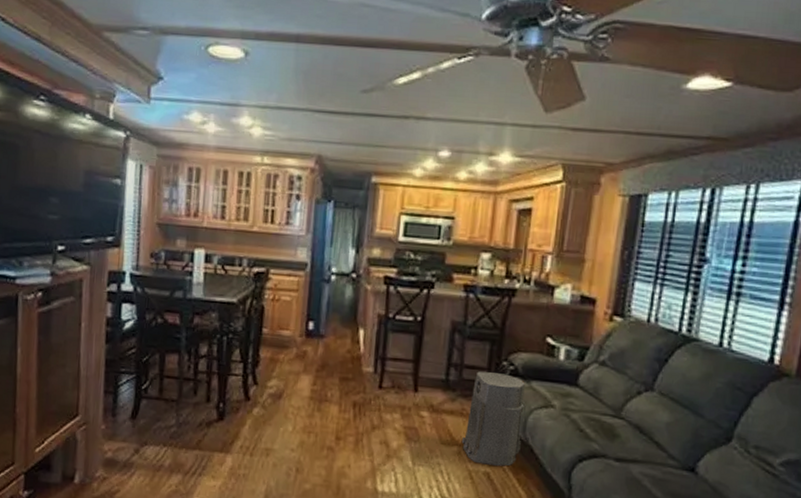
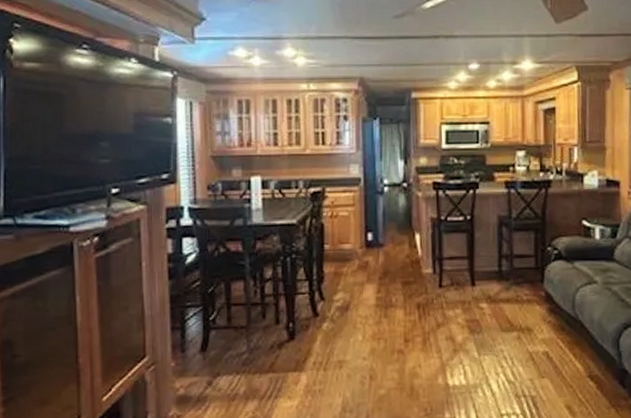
air purifier: present [461,371,526,467] -> none [519,258,572,345]

